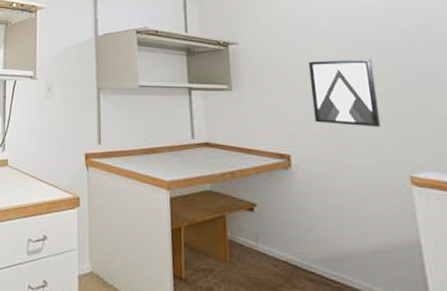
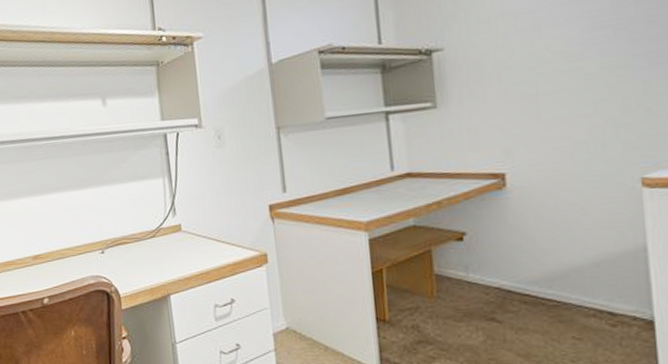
wall art: present [308,59,382,127] -> none [528,46,613,132]

